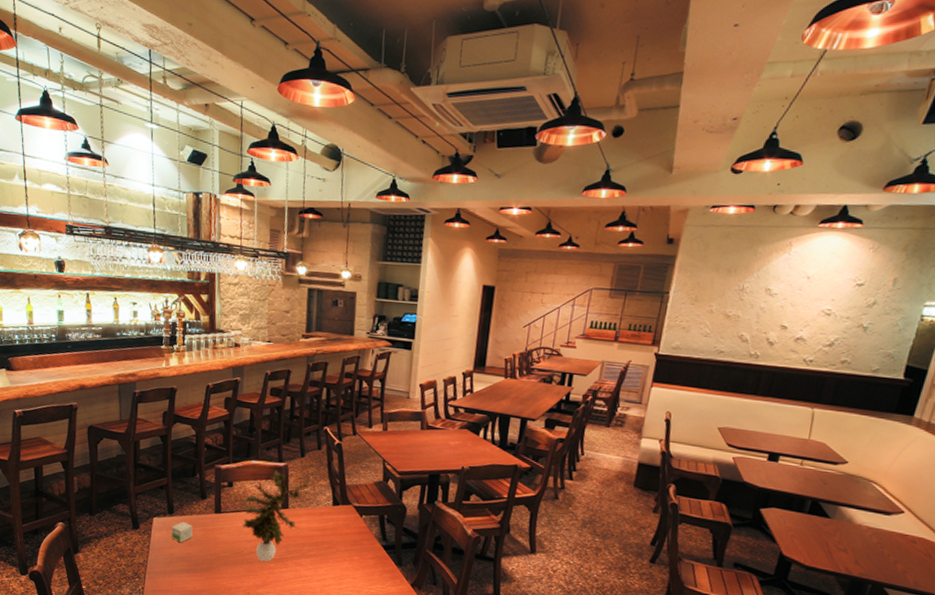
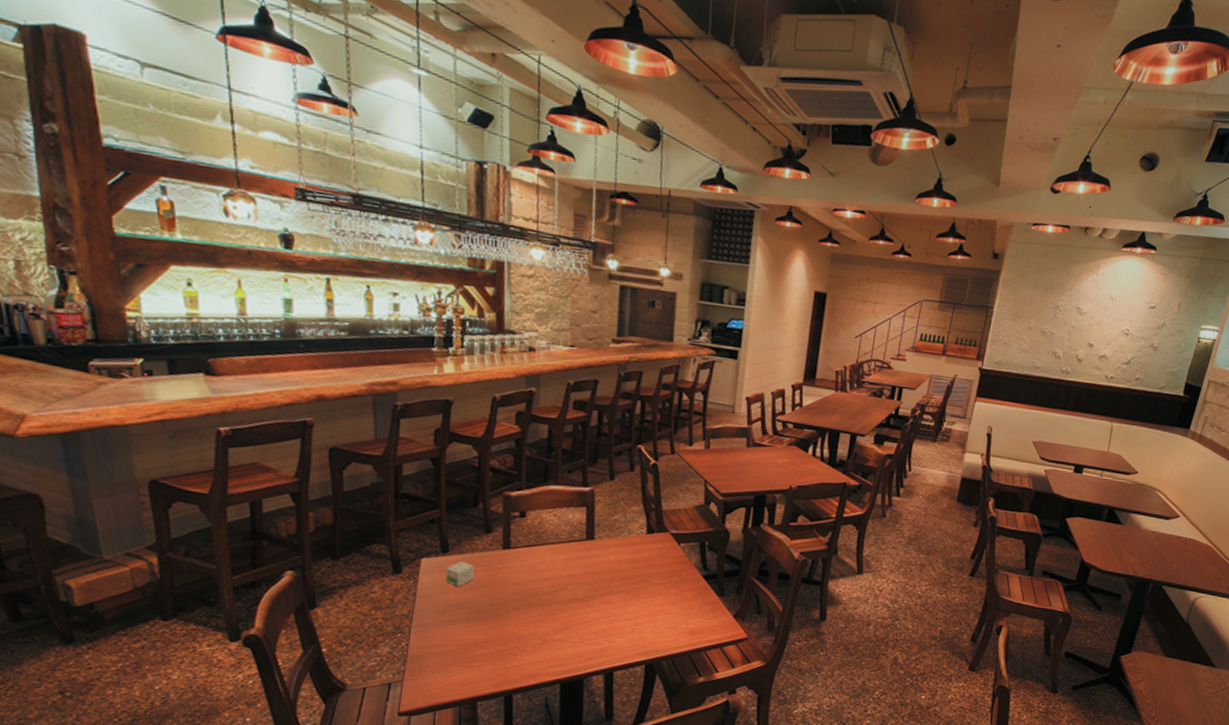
potted plant: present [242,469,313,562] -> none [537,495,624,603]

